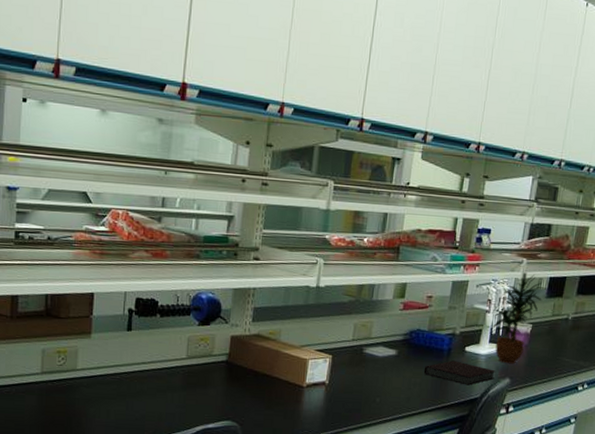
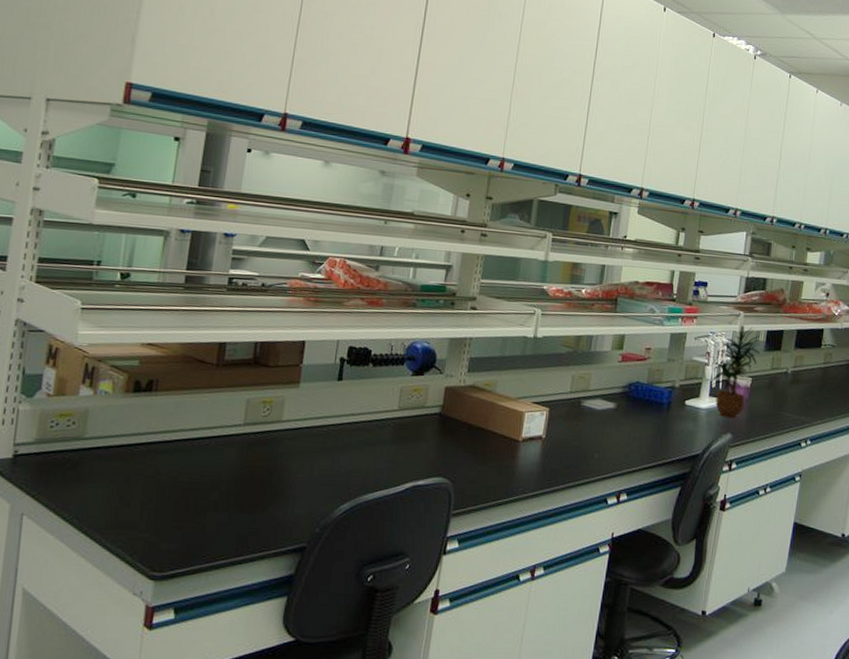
notebook: present [423,360,495,386] -> none [643,414,716,441]

